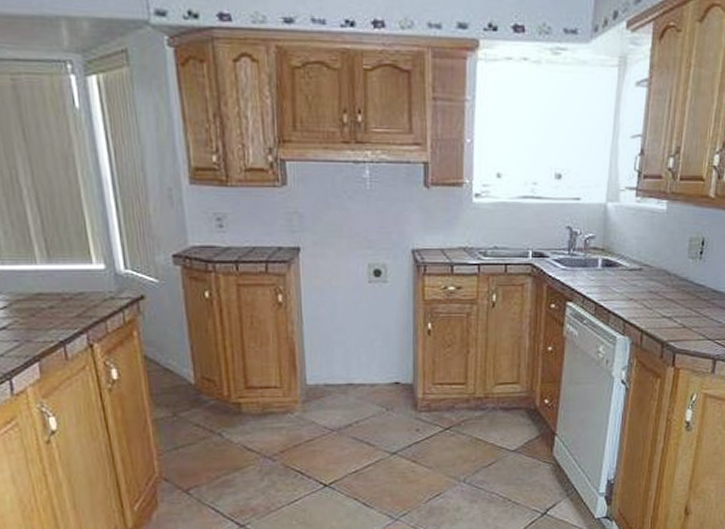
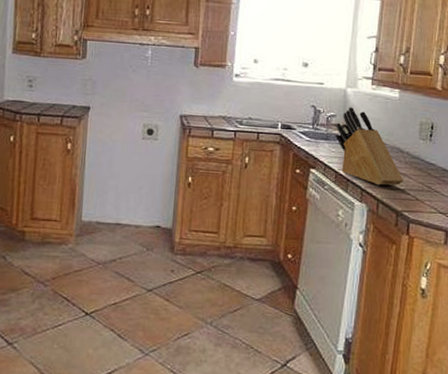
knife block: none [595,225,670,315] -> present [335,107,404,186]

